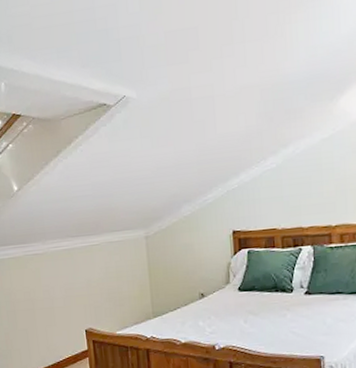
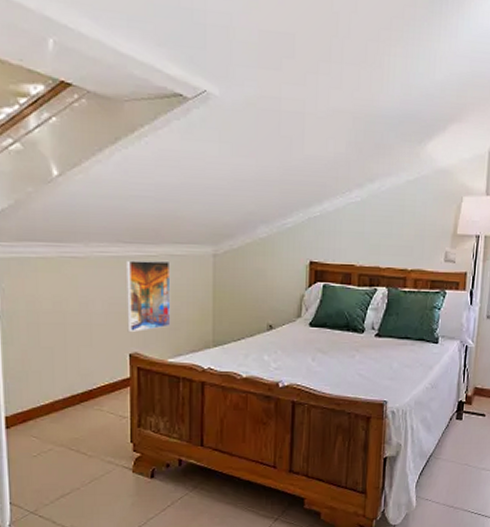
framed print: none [75,247,116,312] -> present [126,260,171,333]

